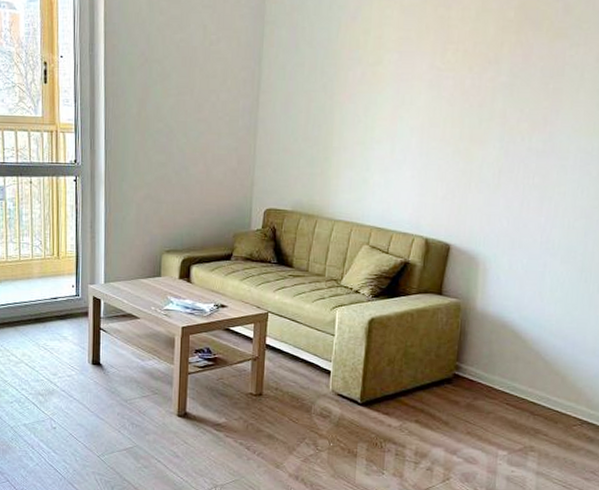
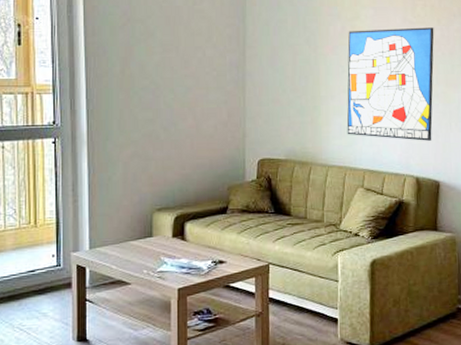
wall art: none [357,75,464,201] -> present [346,27,434,141]

